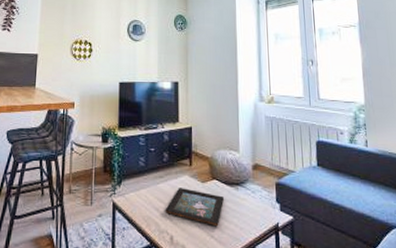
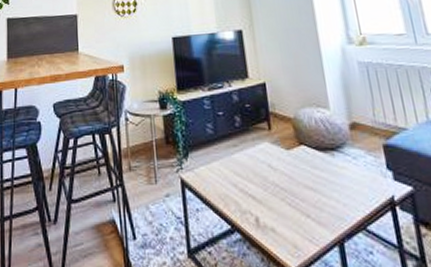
decorative tray: present [165,188,225,227] -> none [244,157,318,204]

